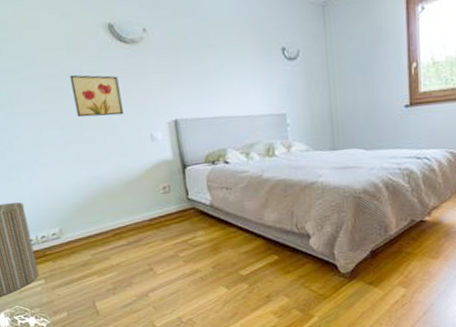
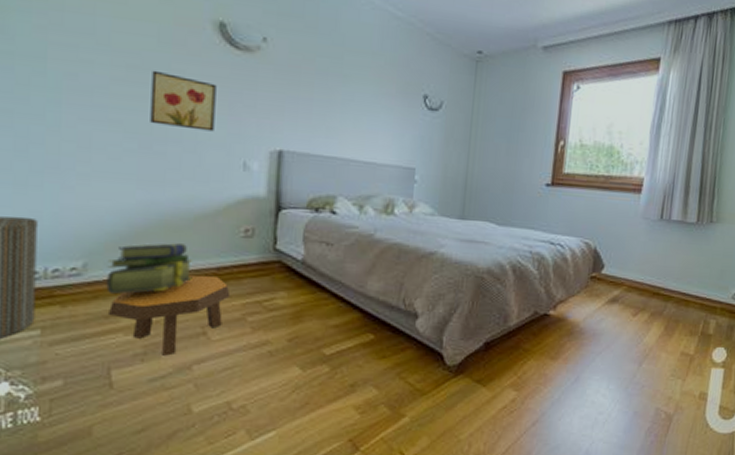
stack of books: none [74,205,134,249] -> present [106,243,193,295]
footstool: none [83,225,164,289] -> present [107,275,231,356]

